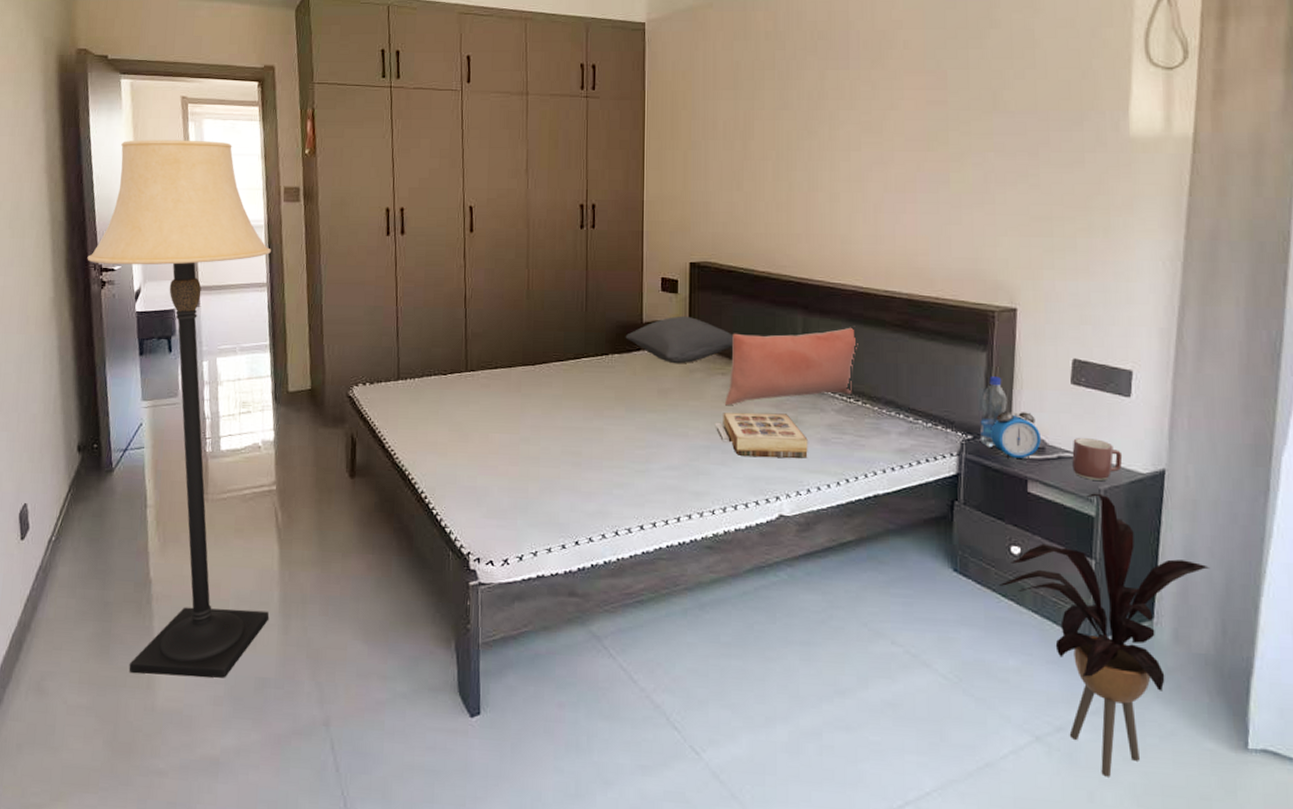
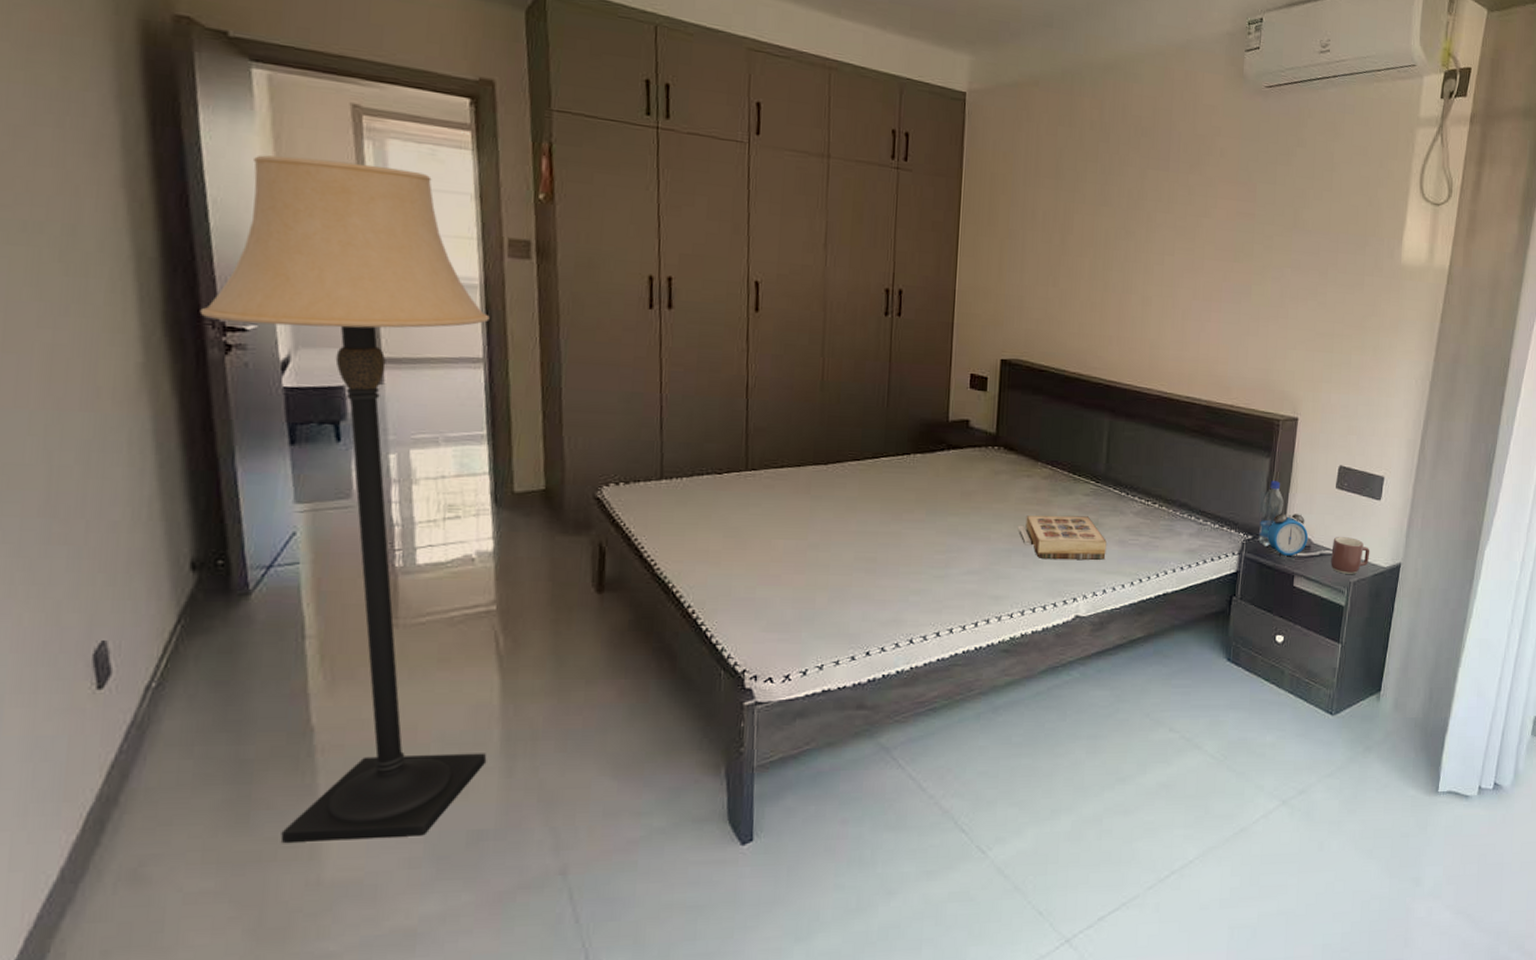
pillow: present [625,315,734,364] -> none [929,415,1041,466]
pillow: present [724,326,858,406] -> none [1028,430,1159,509]
house plant: present [998,493,1211,777] -> none [1263,585,1426,828]

